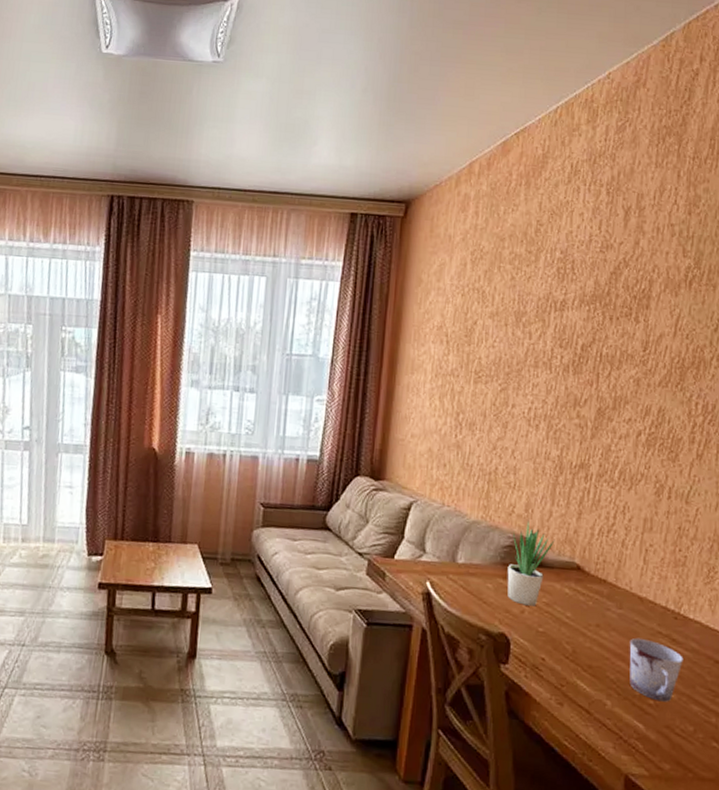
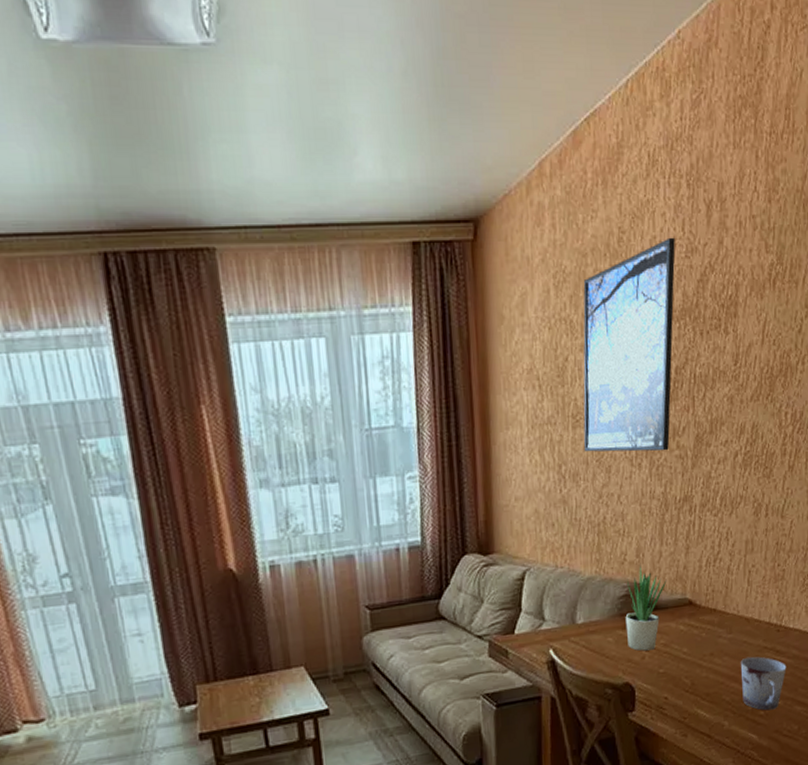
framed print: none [483,233,591,418] -> present [583,237,675,453]

